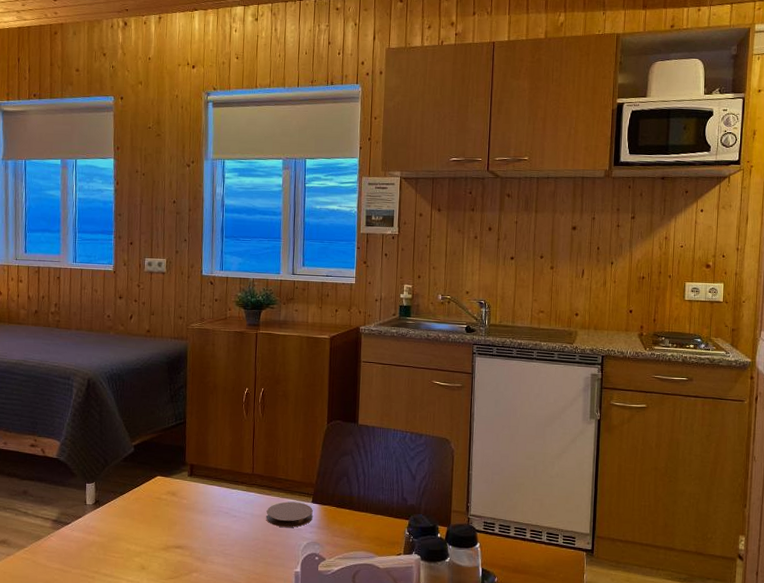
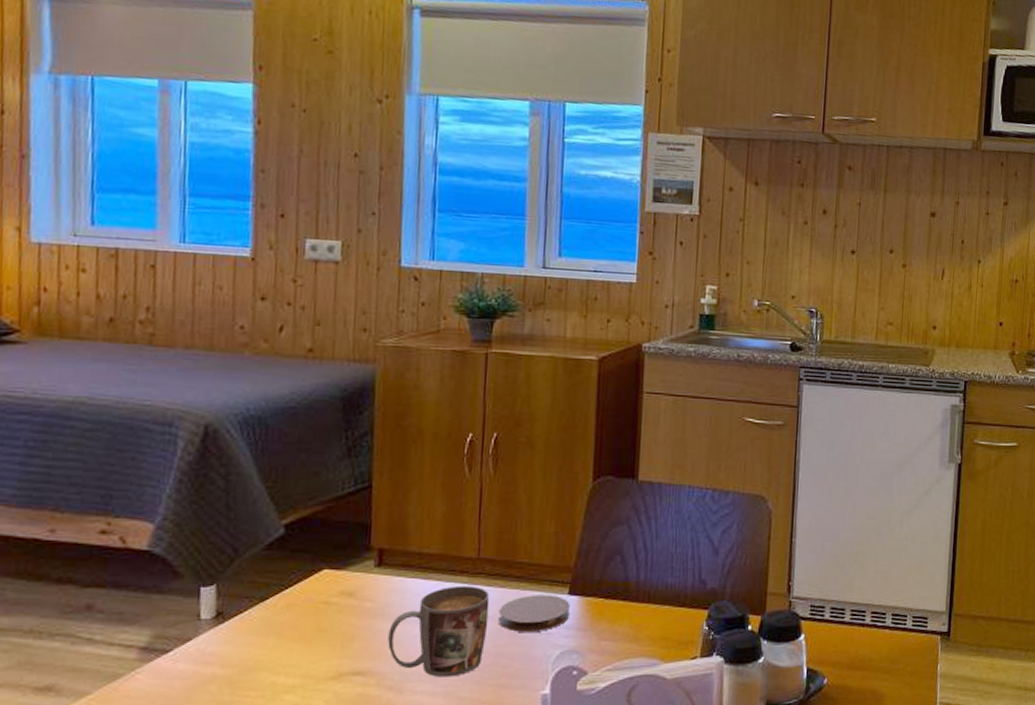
mug: none [196,492,260,555] -> present [387,585,490,678]

